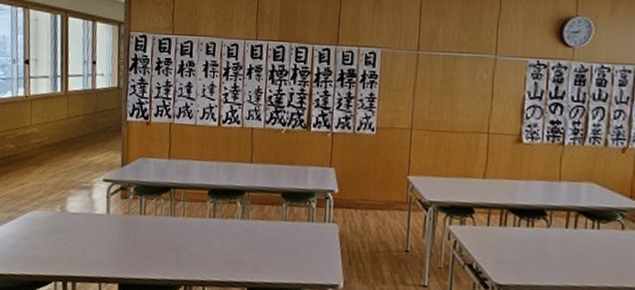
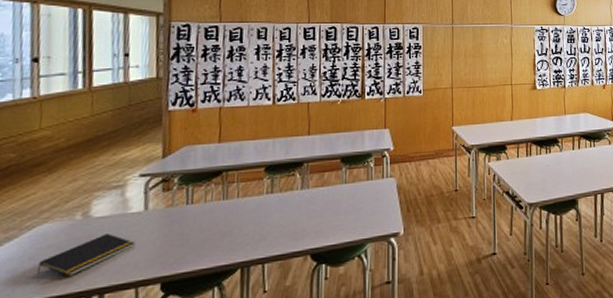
notepad: none [30,229,99,260] -> present [38,233,135,276]

